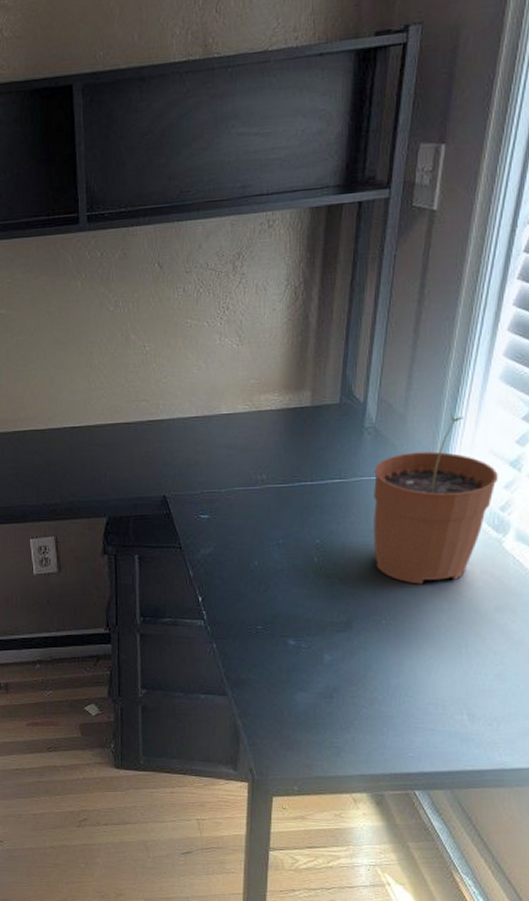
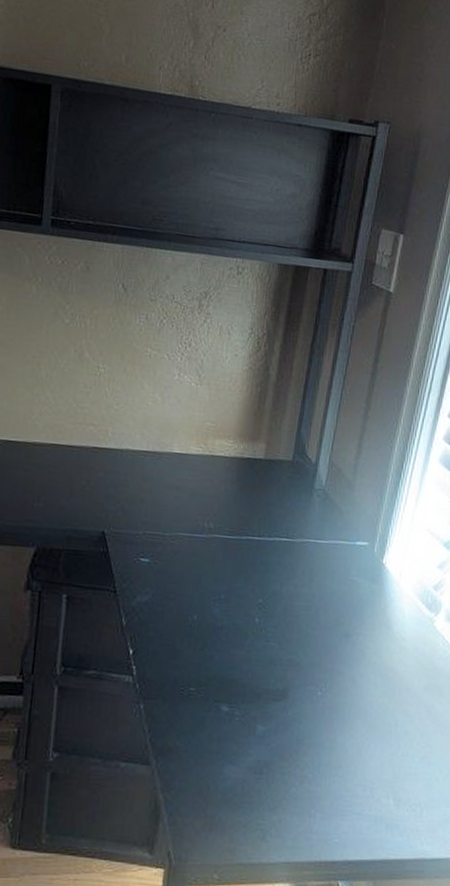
plant pot: present [373,413,498,584] -> none [315,487,433,657]

